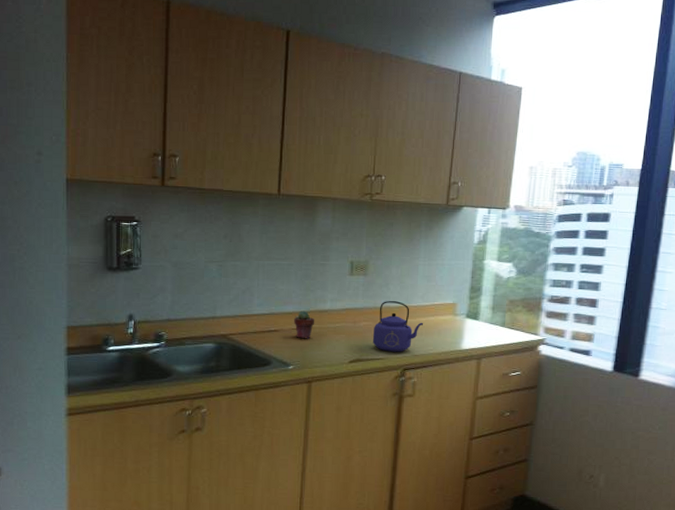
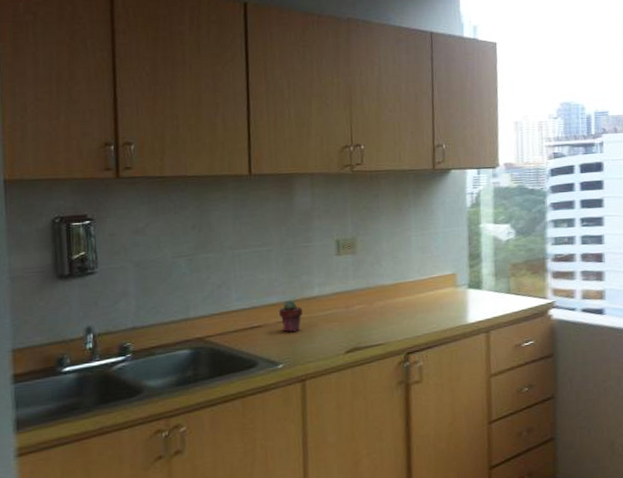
kettle: present [372,301,424,352] -> none [369,278,424,336]

